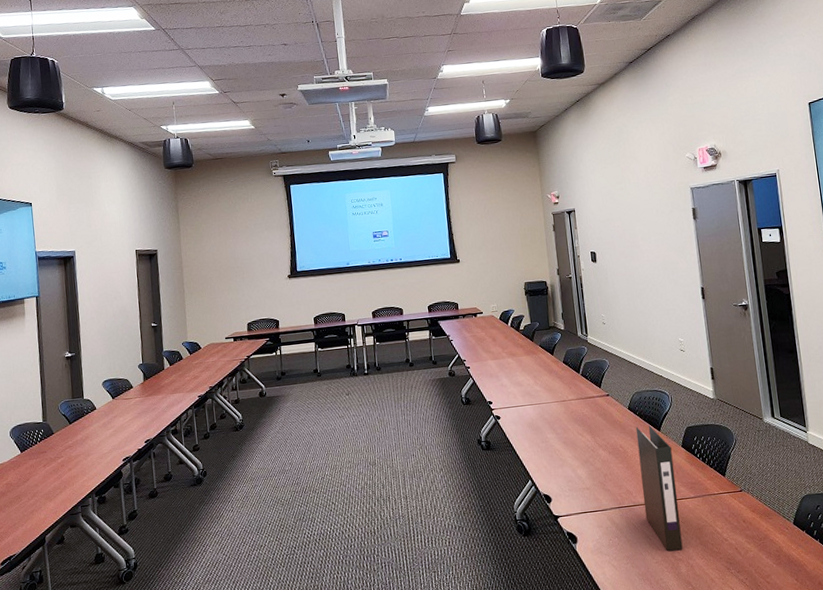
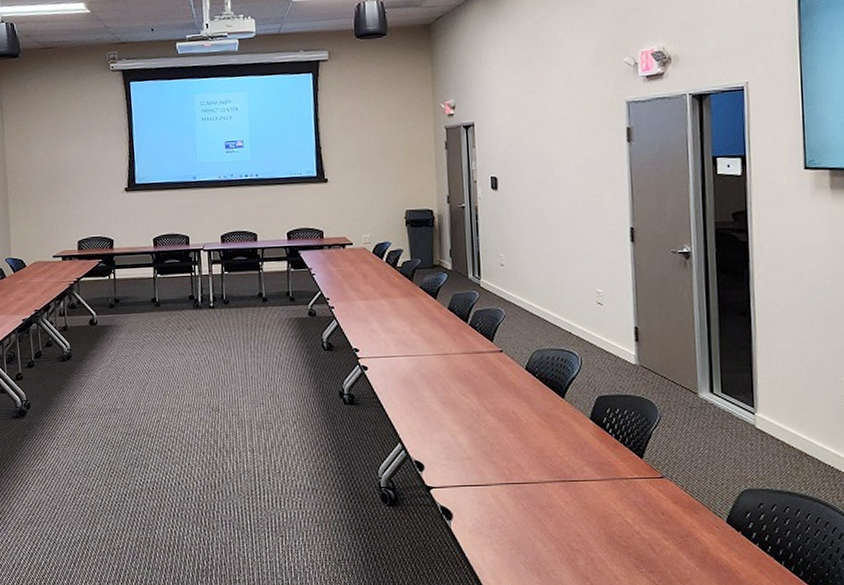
binder: present [635,425,683,551] -> none [533,391,582,540]

